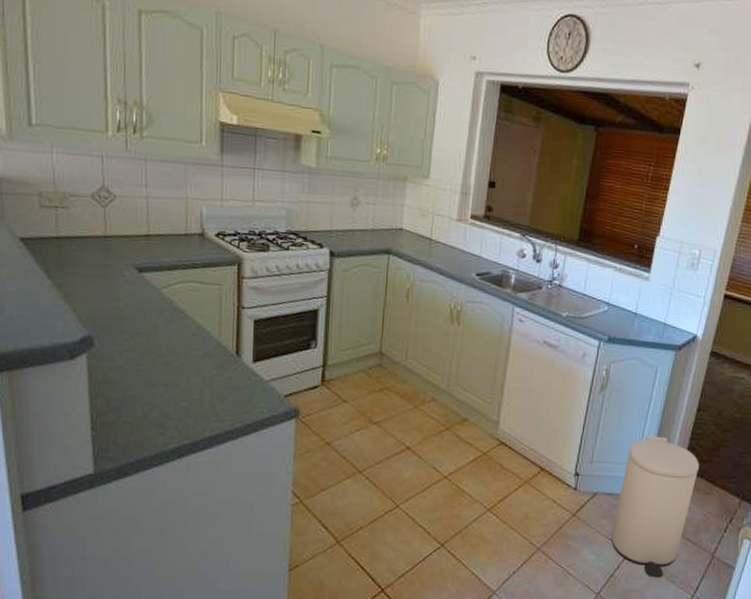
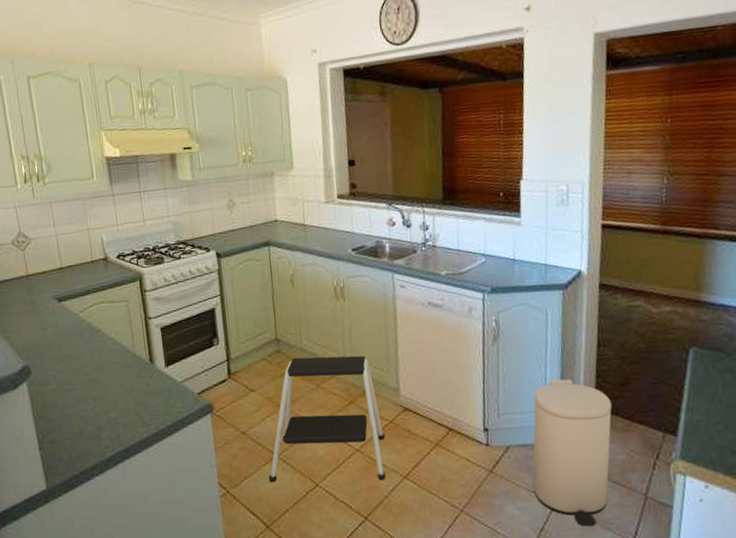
step stool: none [348,374,476,510] -> present [269,355,386,483]

